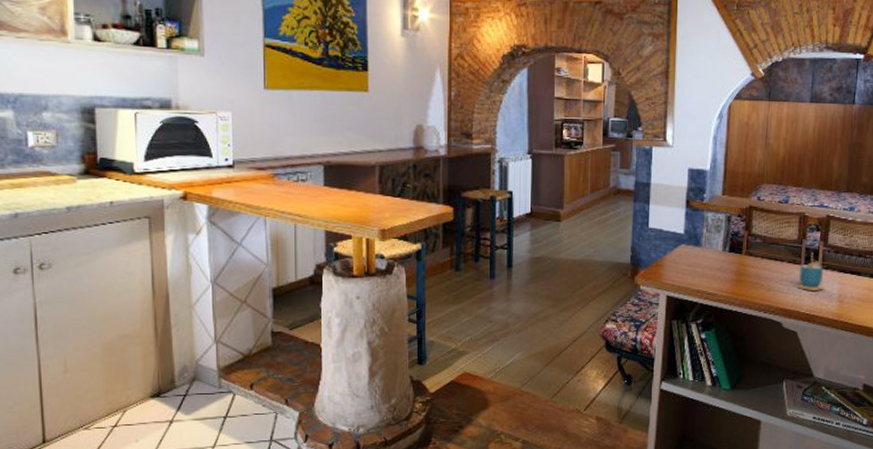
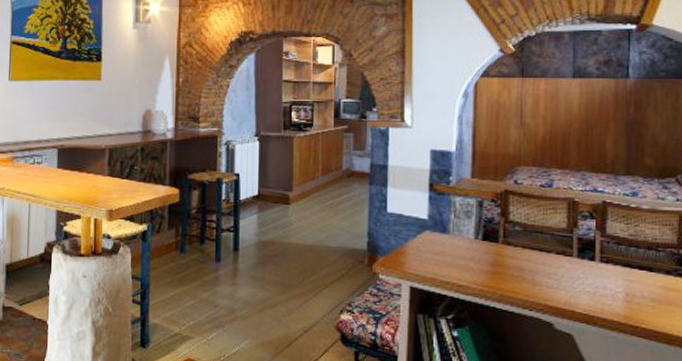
cup: present [795,252,824,290] -> none [567,243,605,287]

